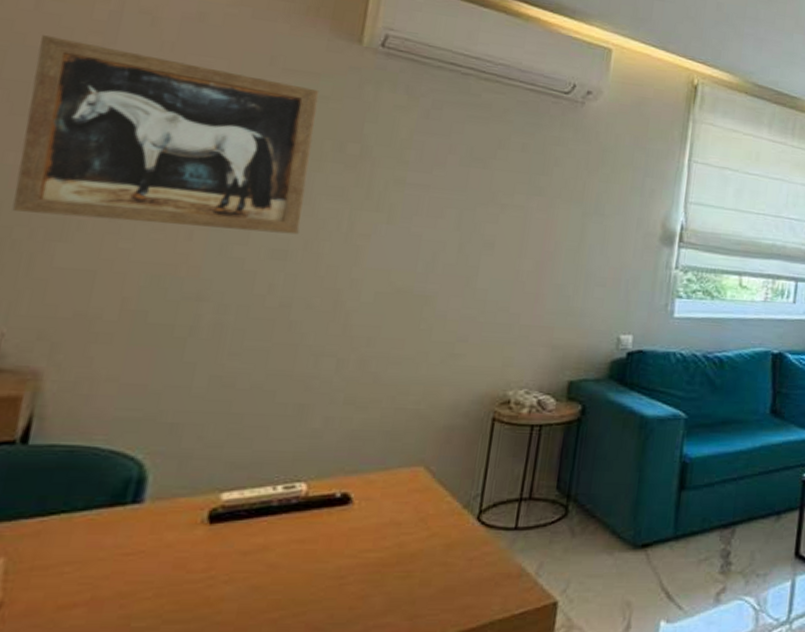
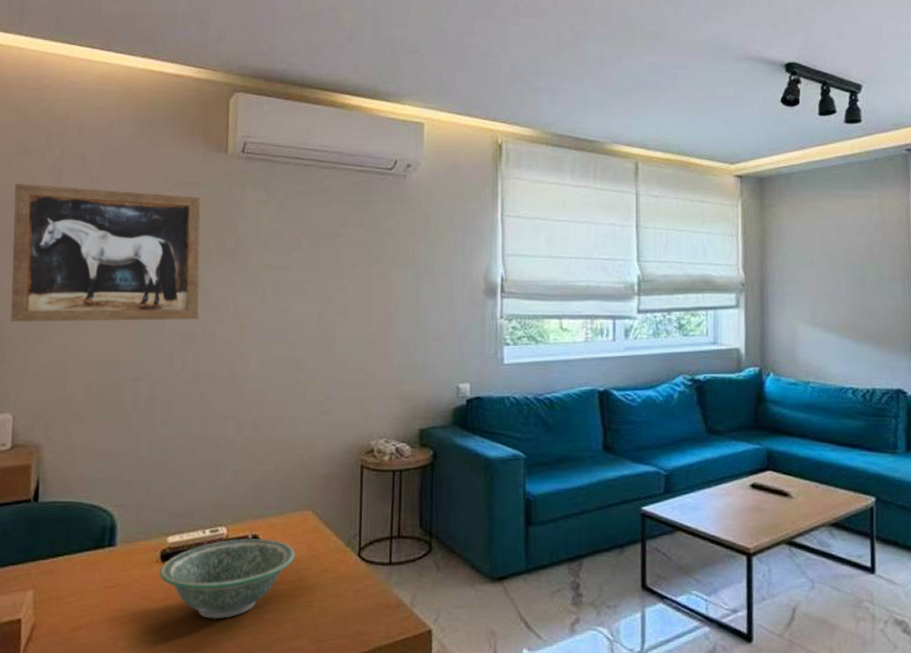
bowl: none [203,497,397,592] -> present [159,539,295,619]

